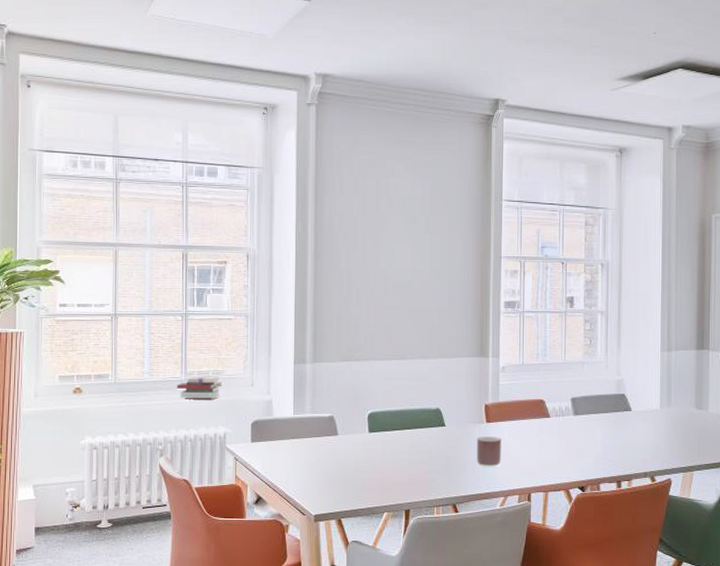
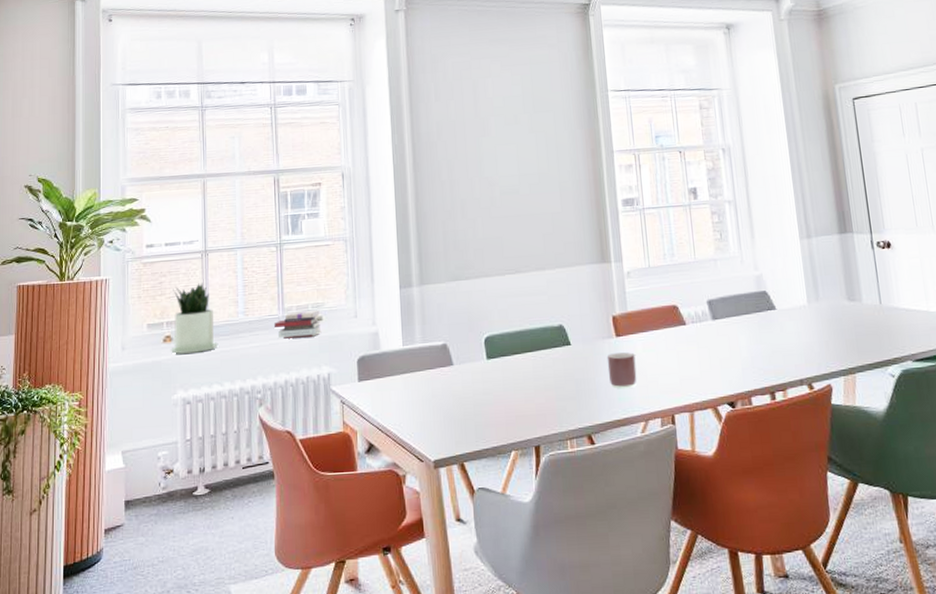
planter: none [79,343,125,406] -> present [170,283,219,355]

